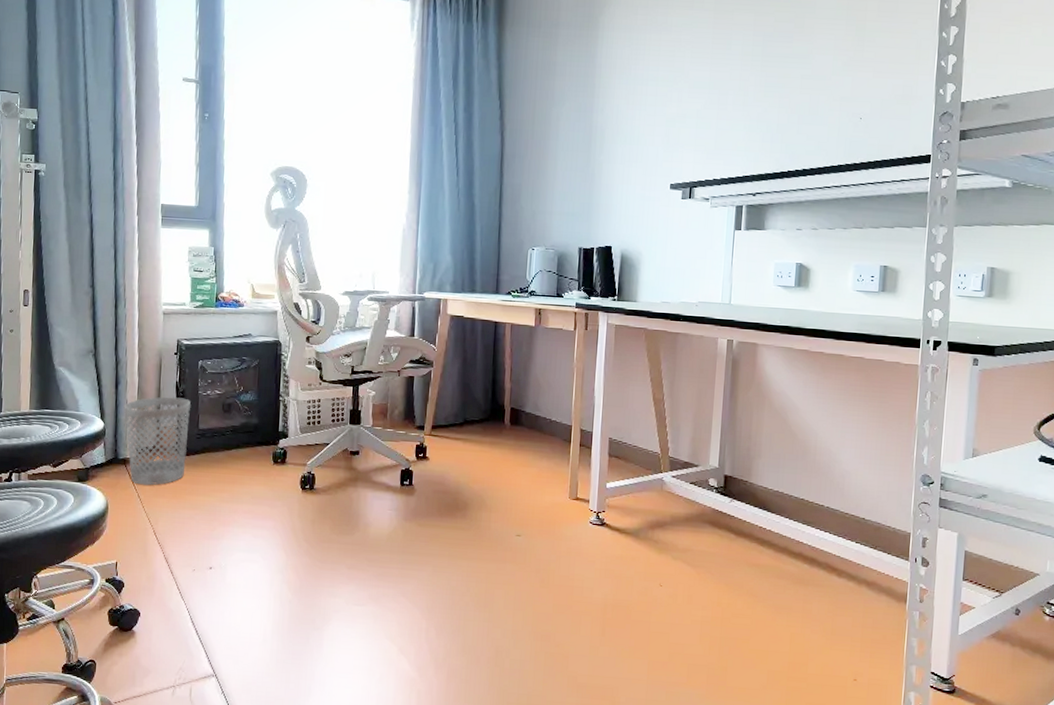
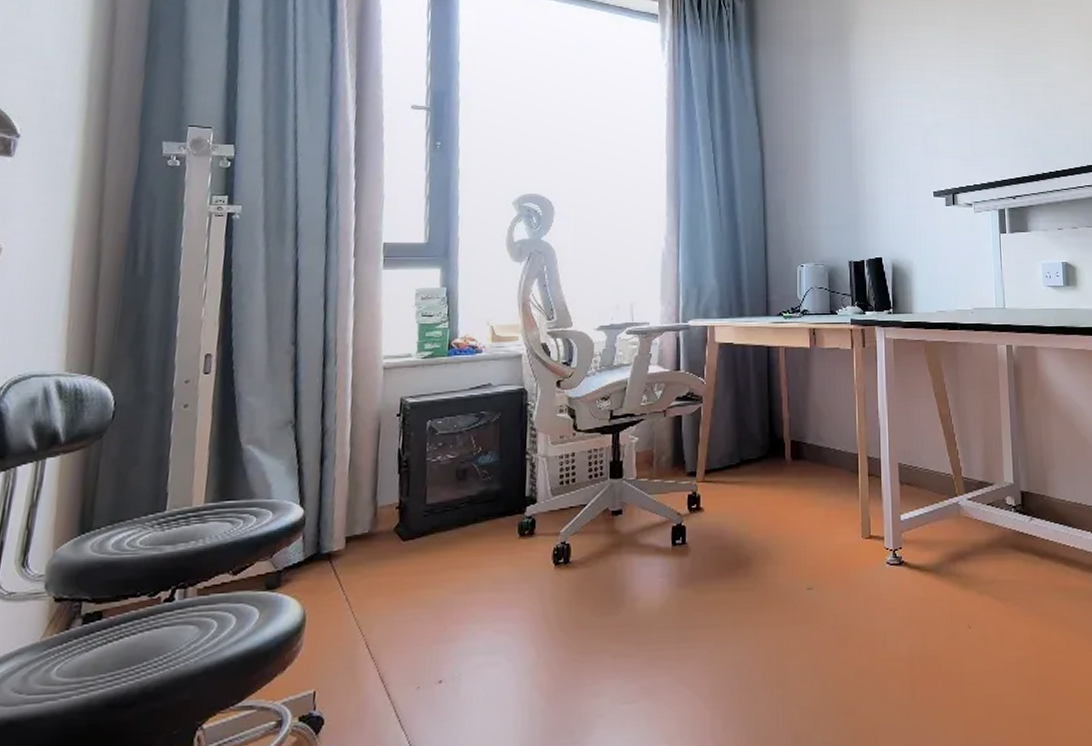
wastebasket: present [123,397,191,485] -> none [330,468,416,584]

